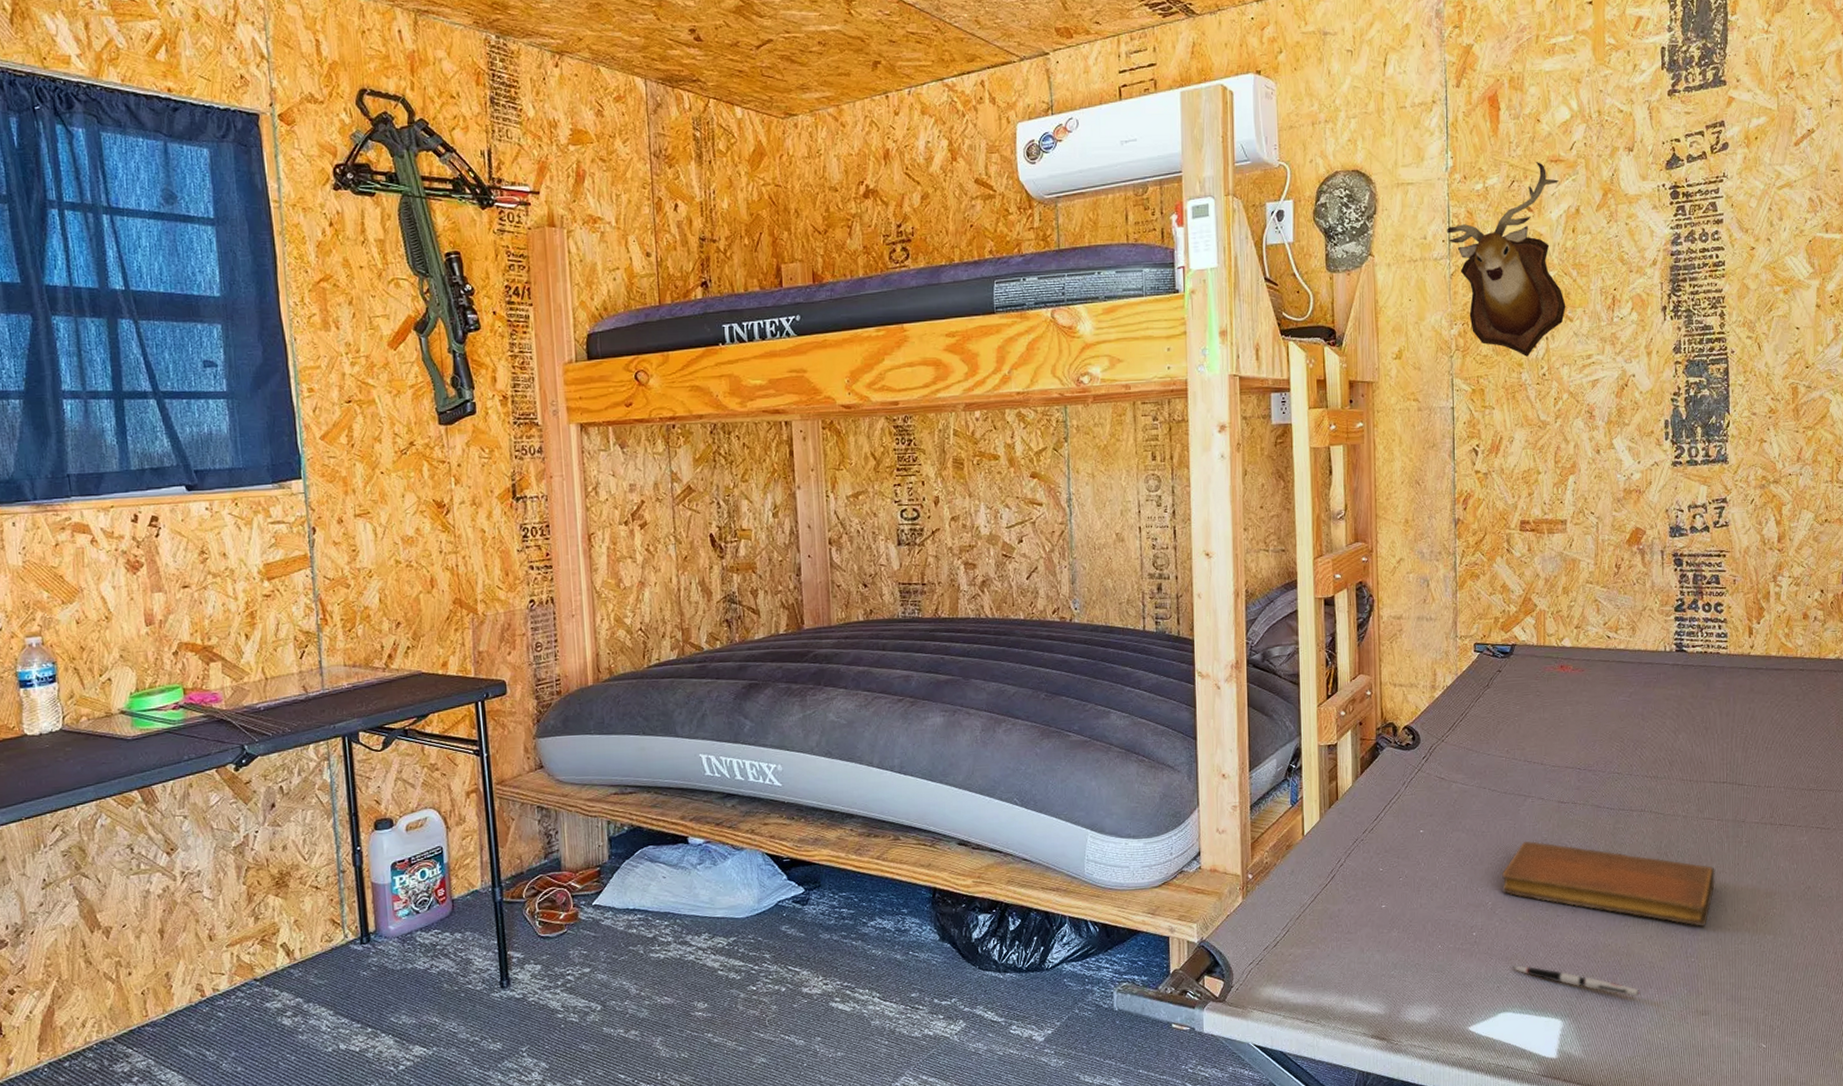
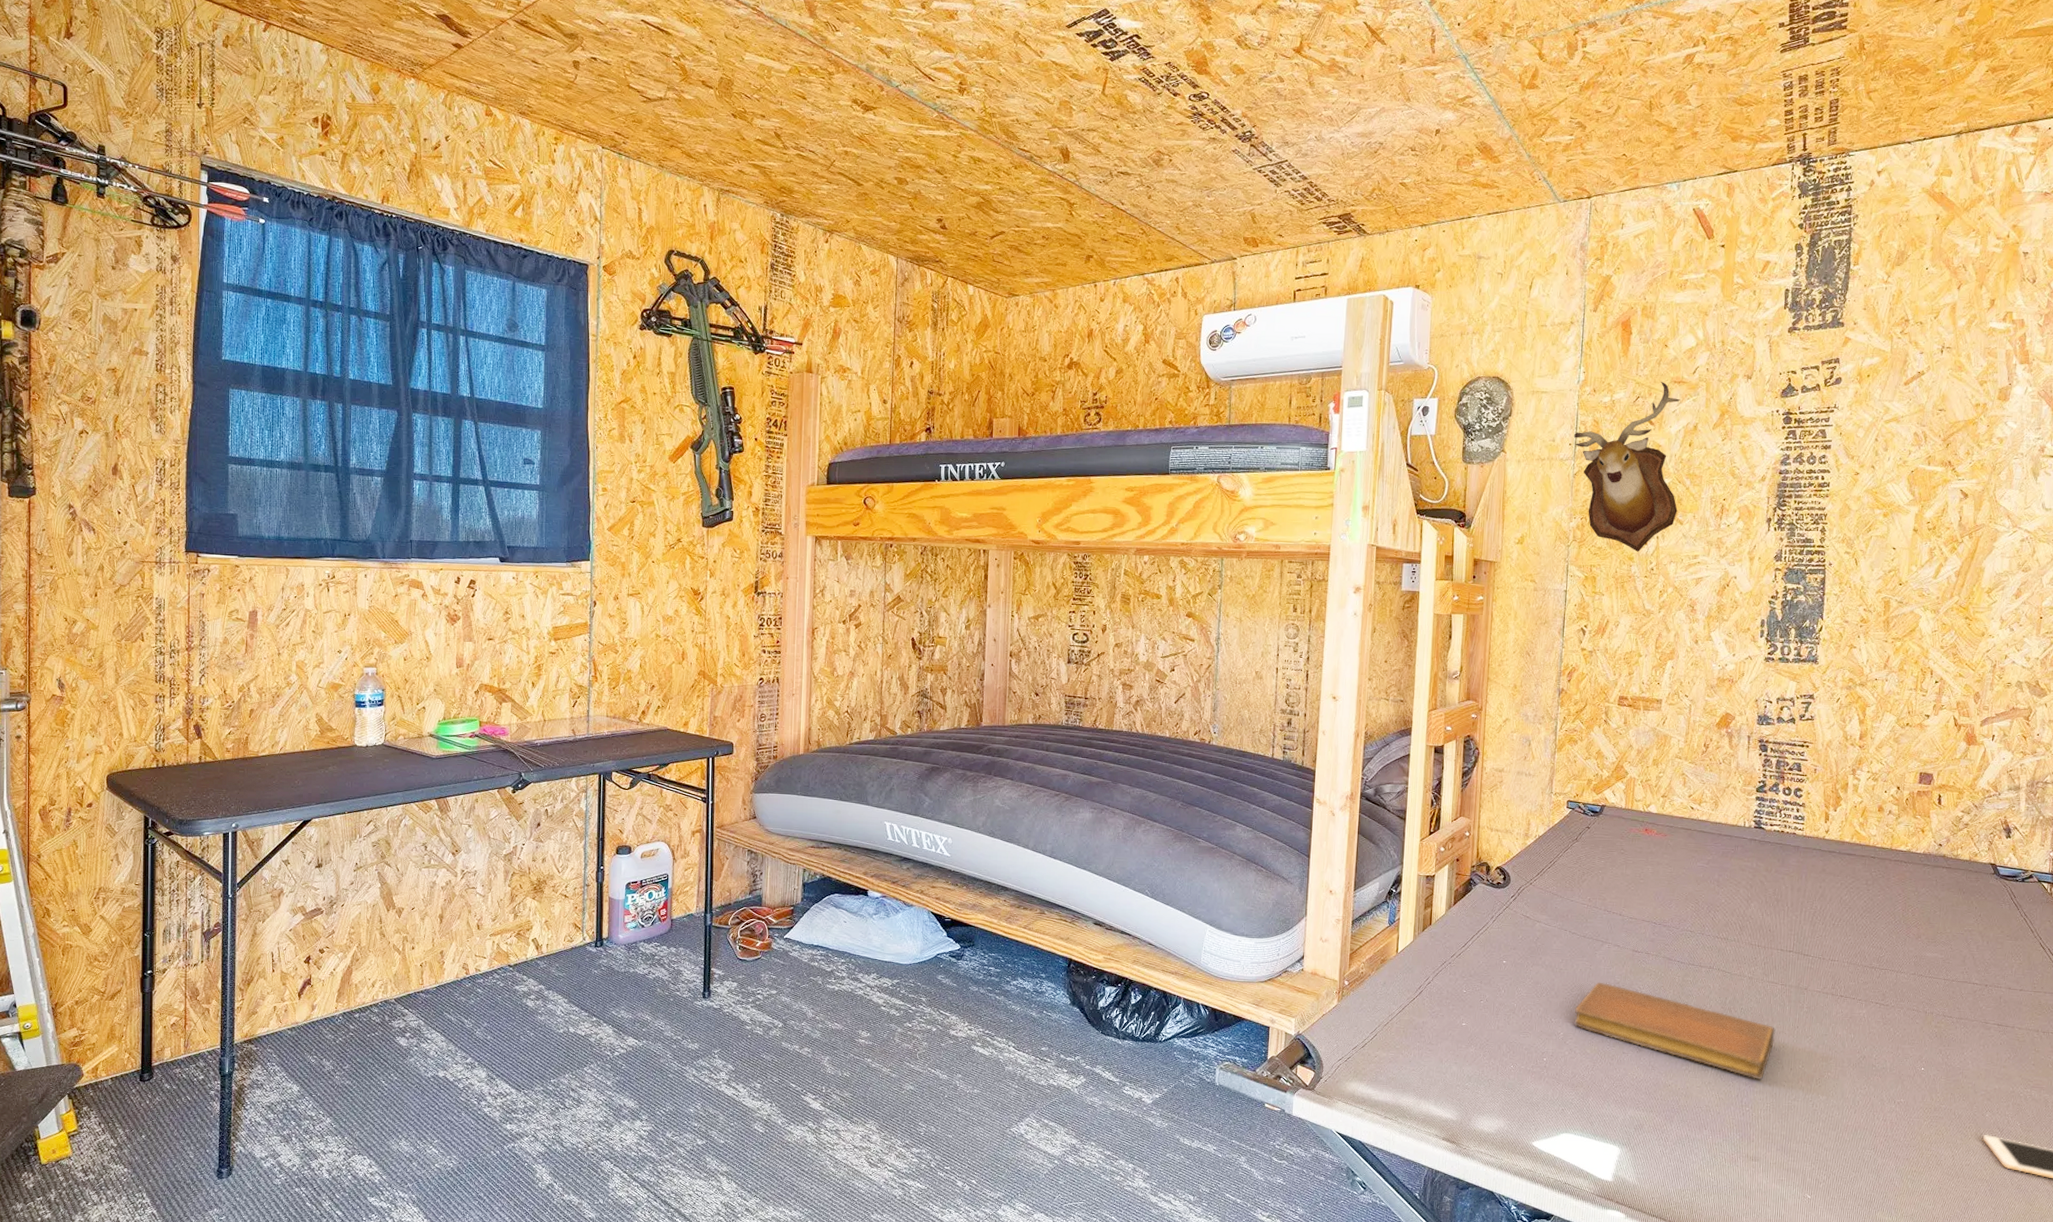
pen: present [1512,965,1640,996] -> none [1577,1093,1695,1135]

